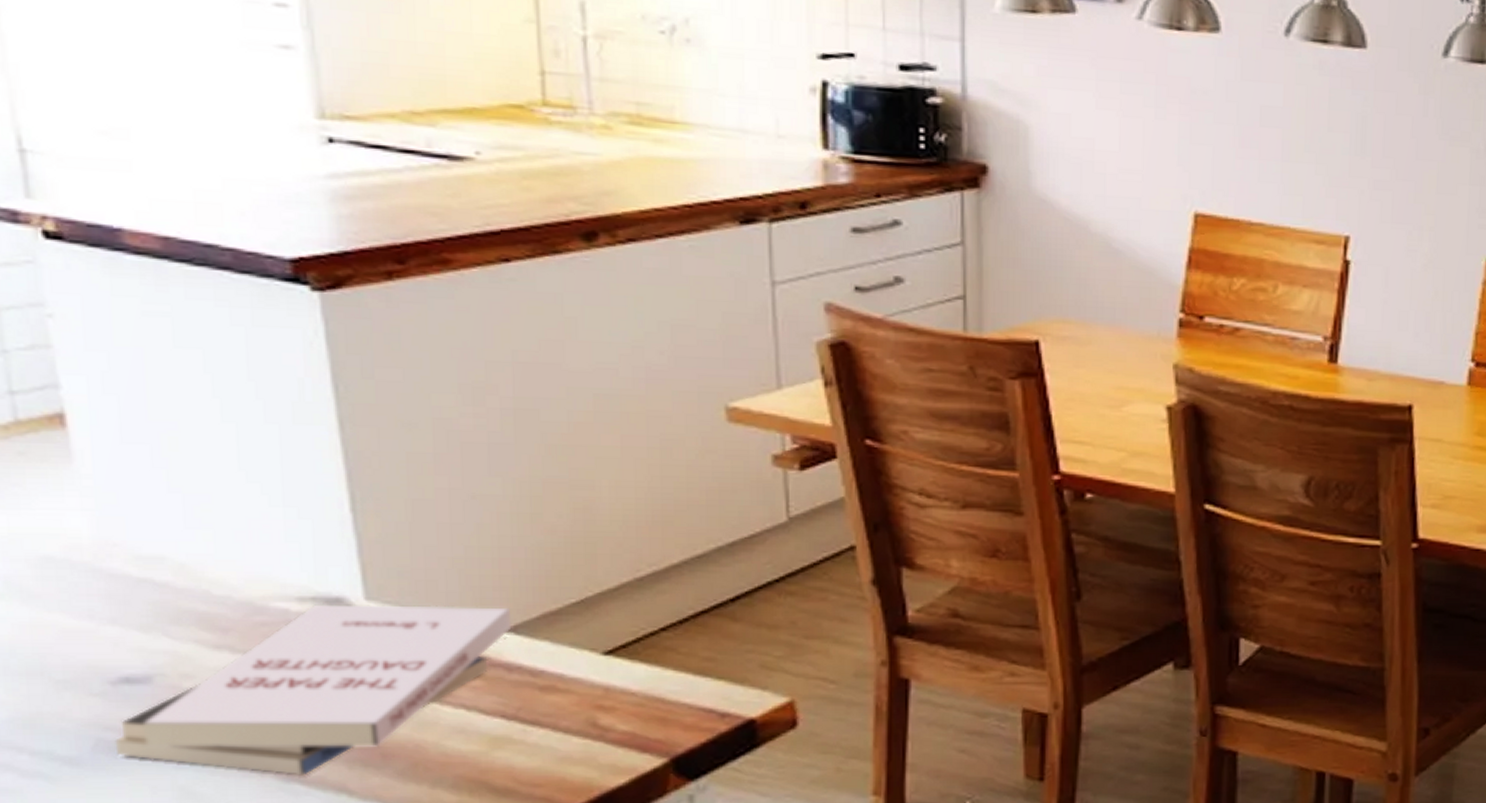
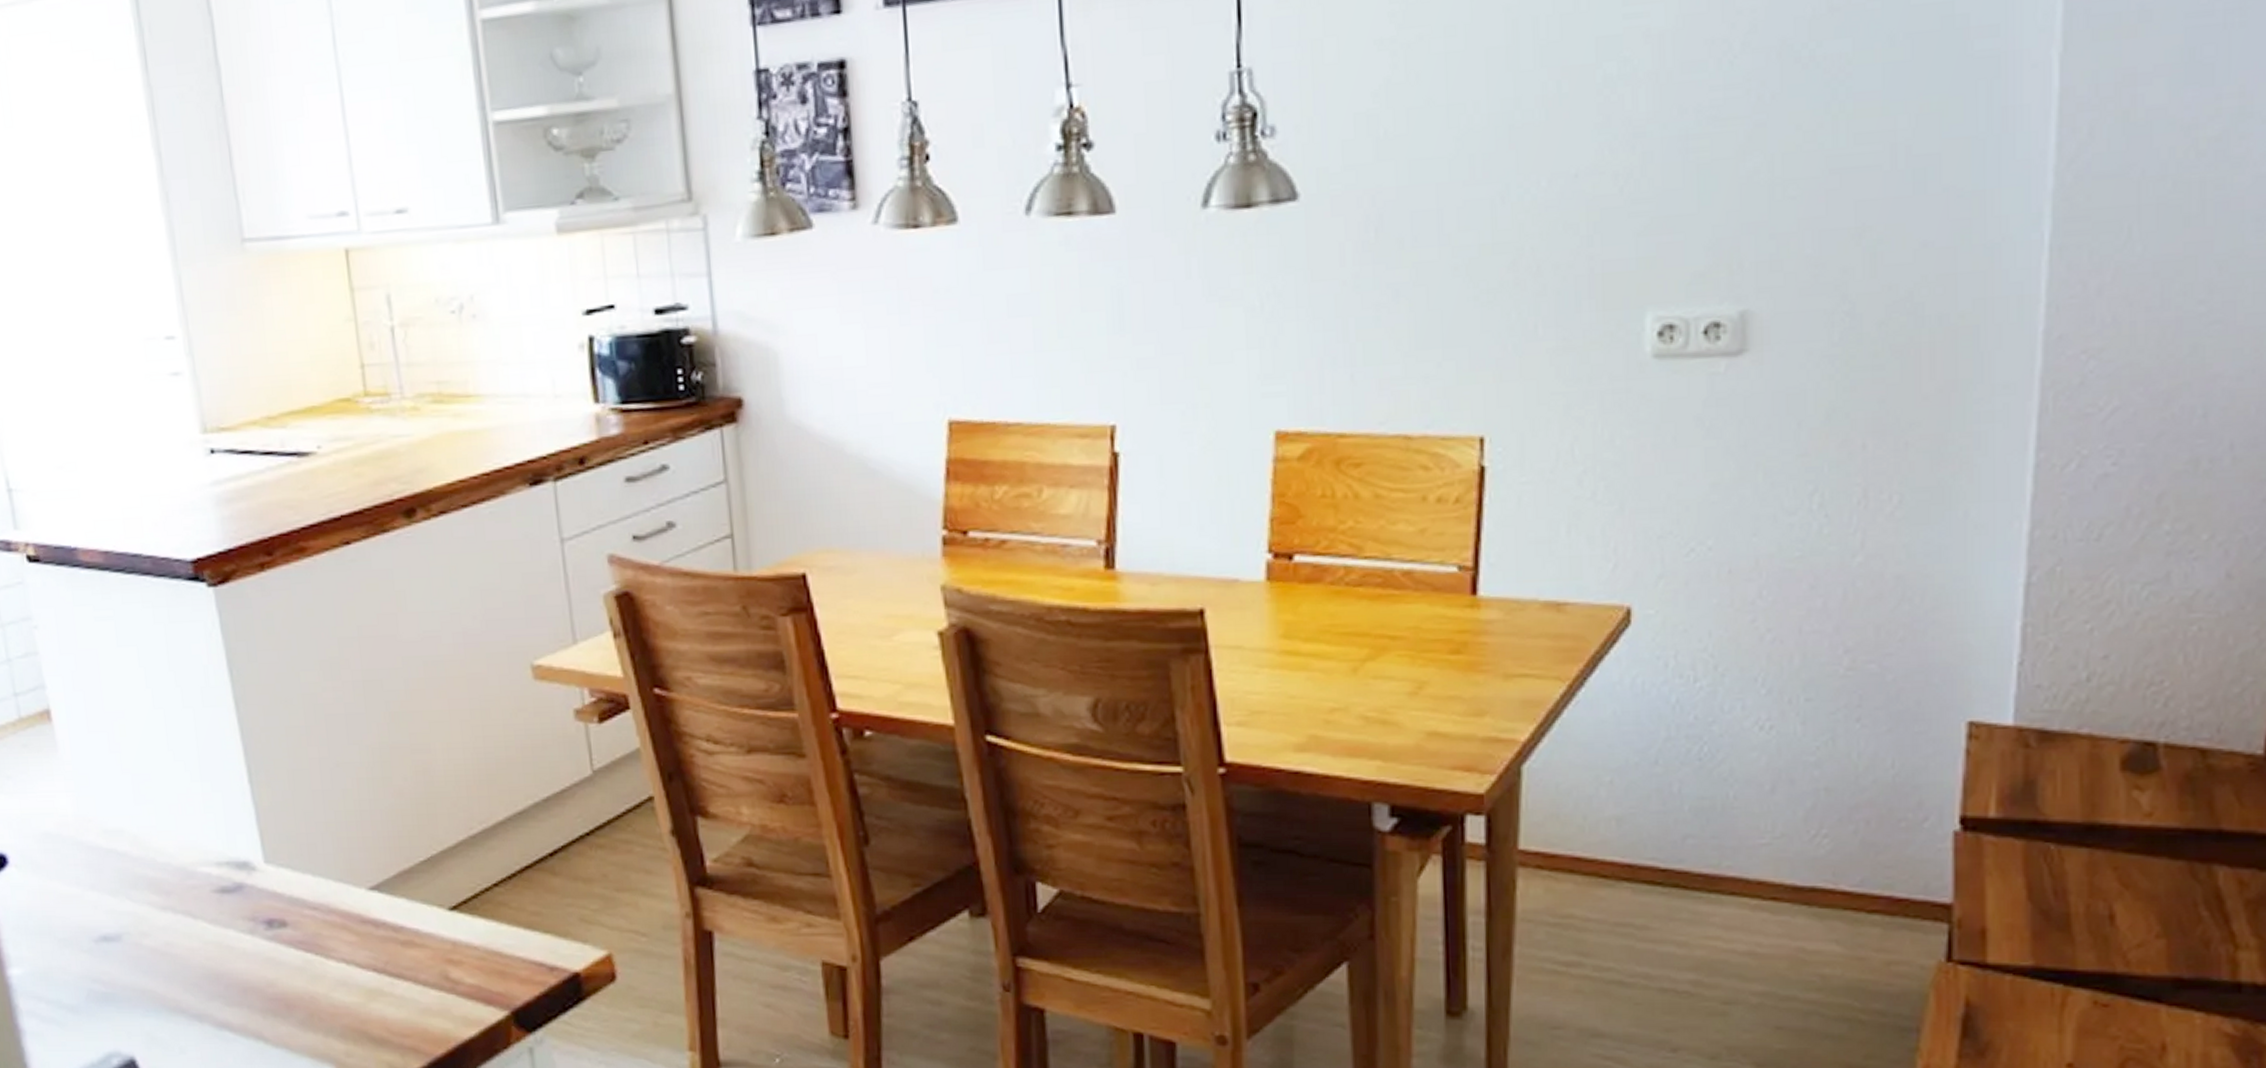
books: present [114,604,512,776] -> none [100,867,376,1024]

